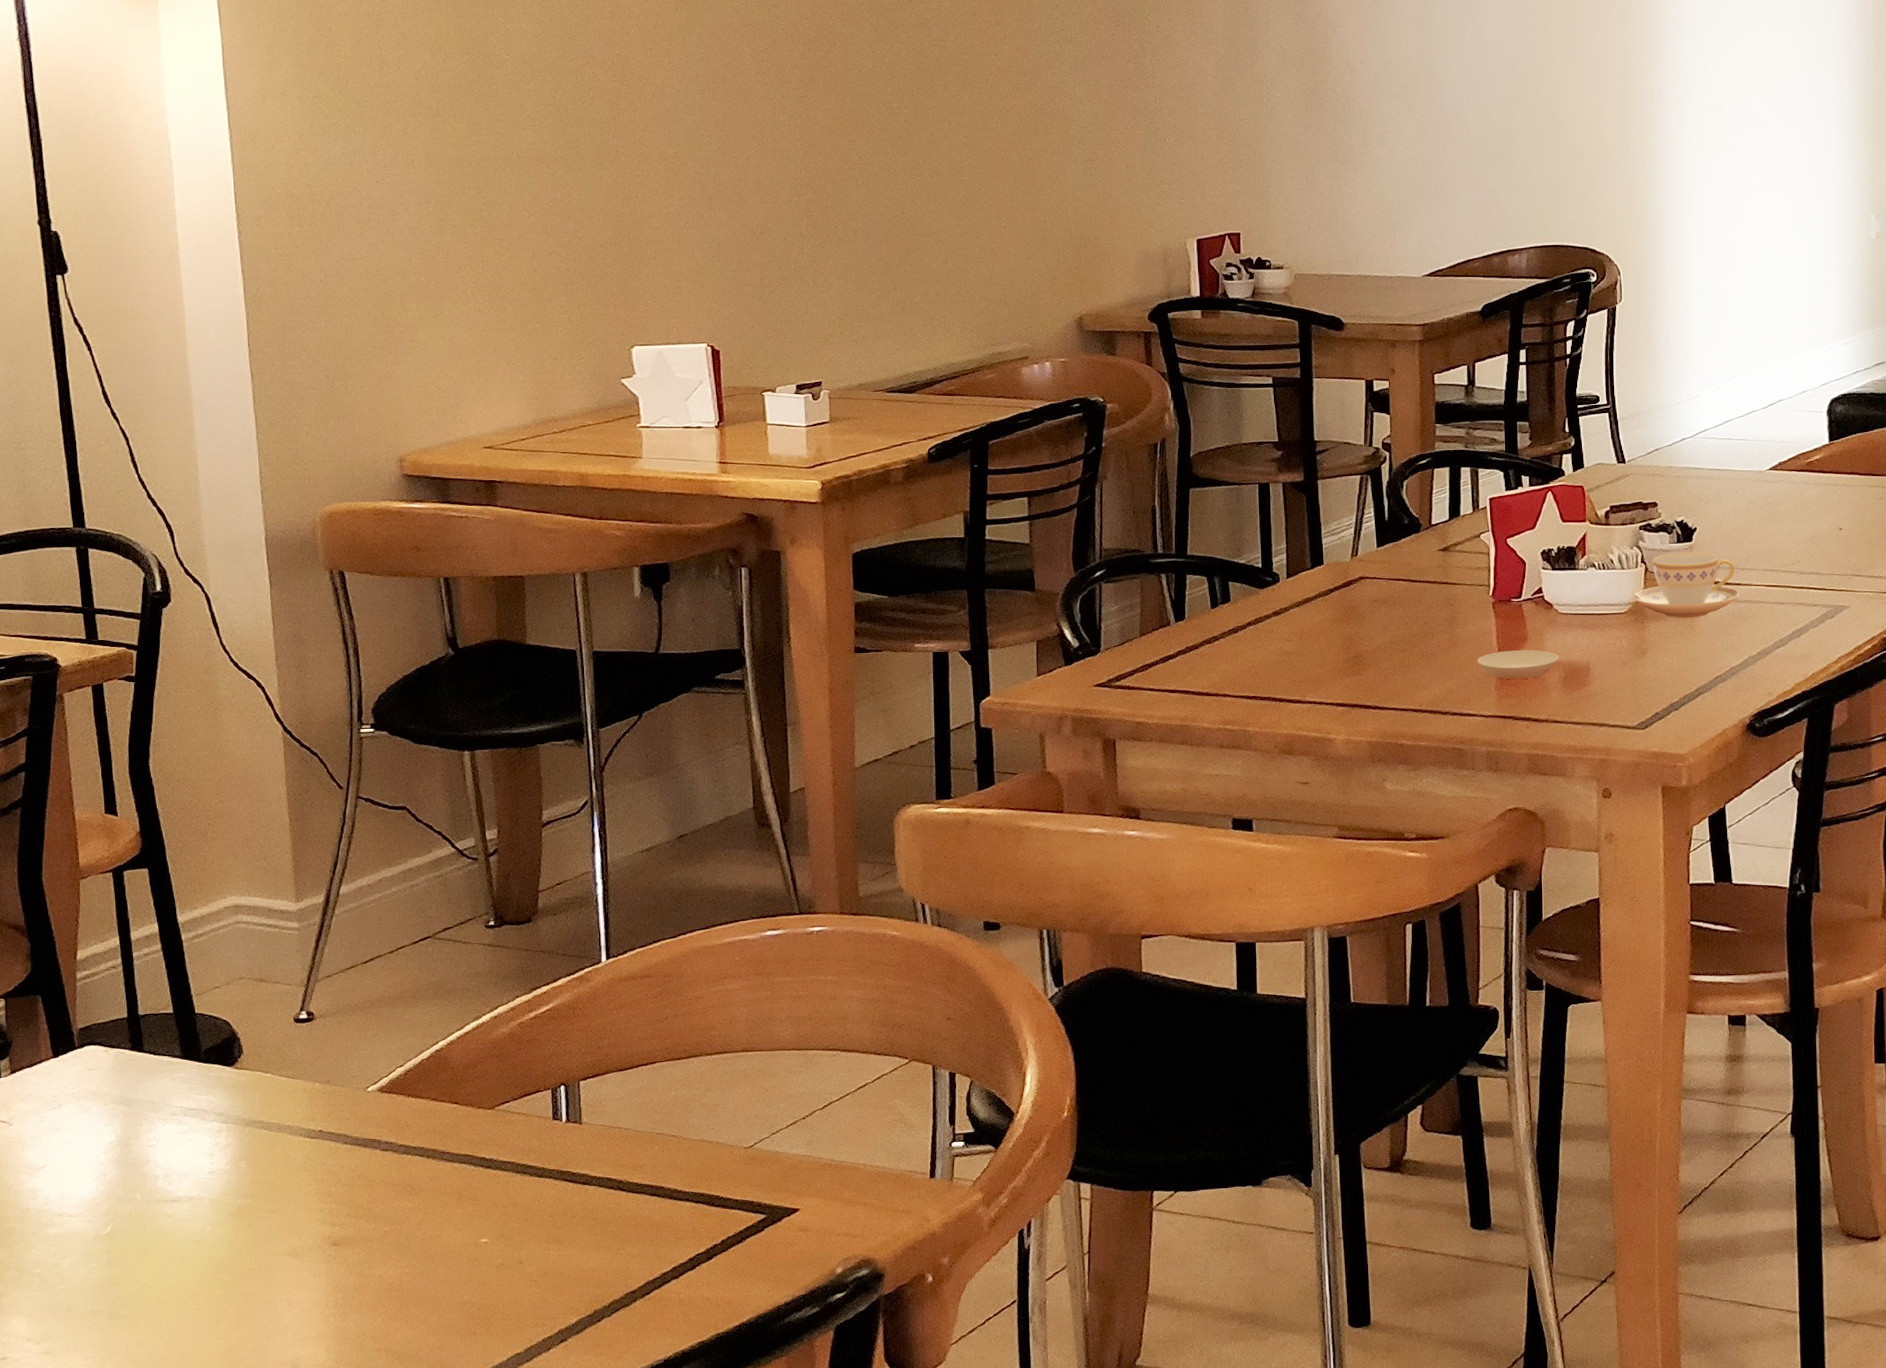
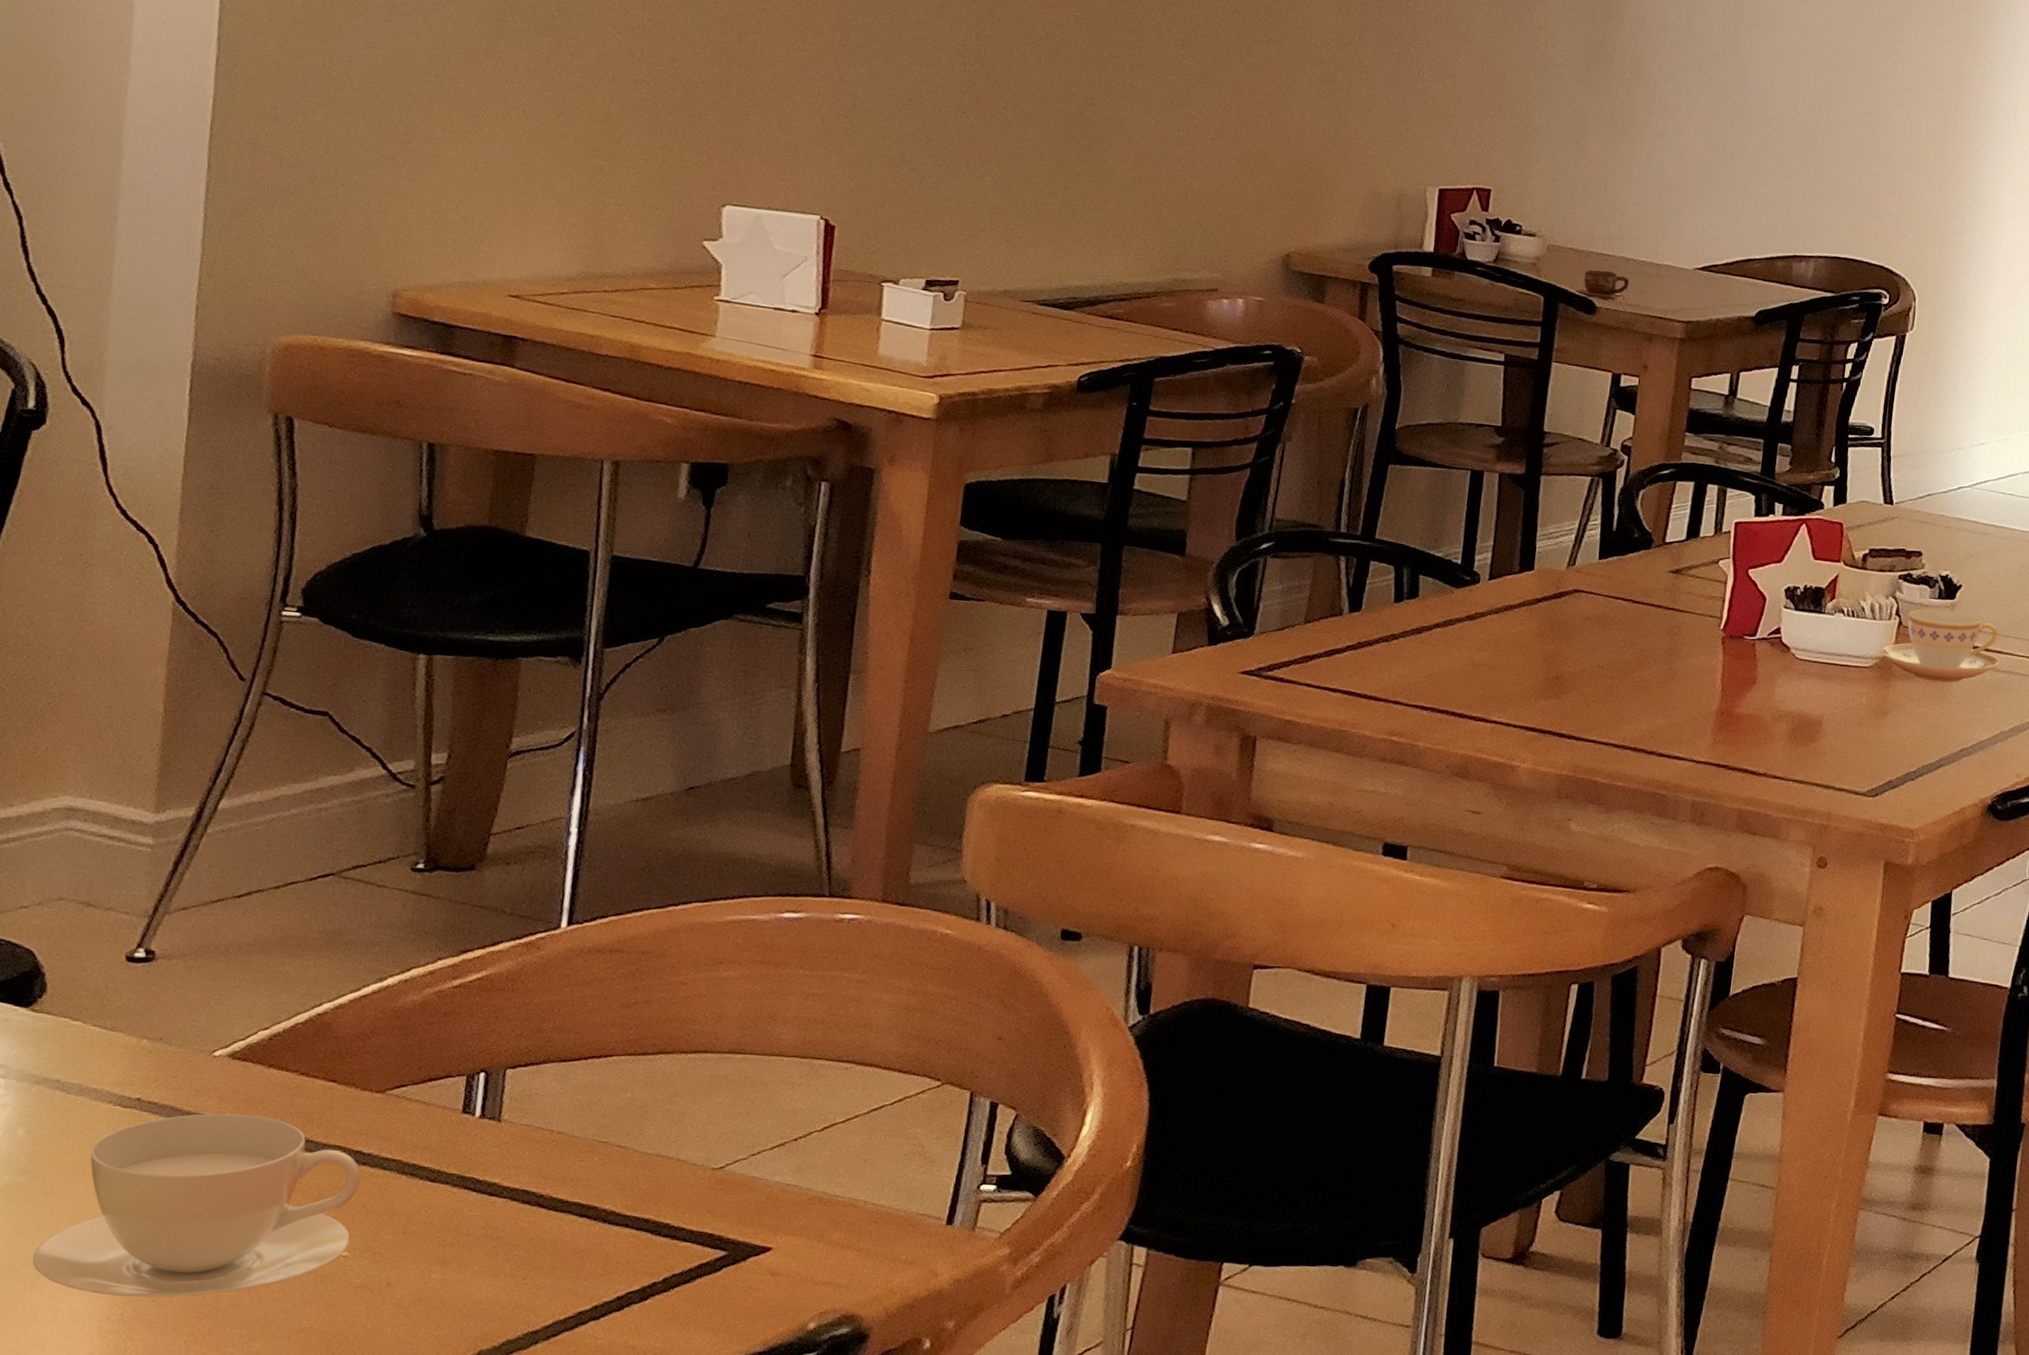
teacup: none [267,1136,488,1288] -> present [32,1113,361,1298]
cup: none [1324,290,1369,317] -> present [1575,269,1630,300]
saucer: present [1477,650,1559,679] -> none [1695,692,1789,726]

